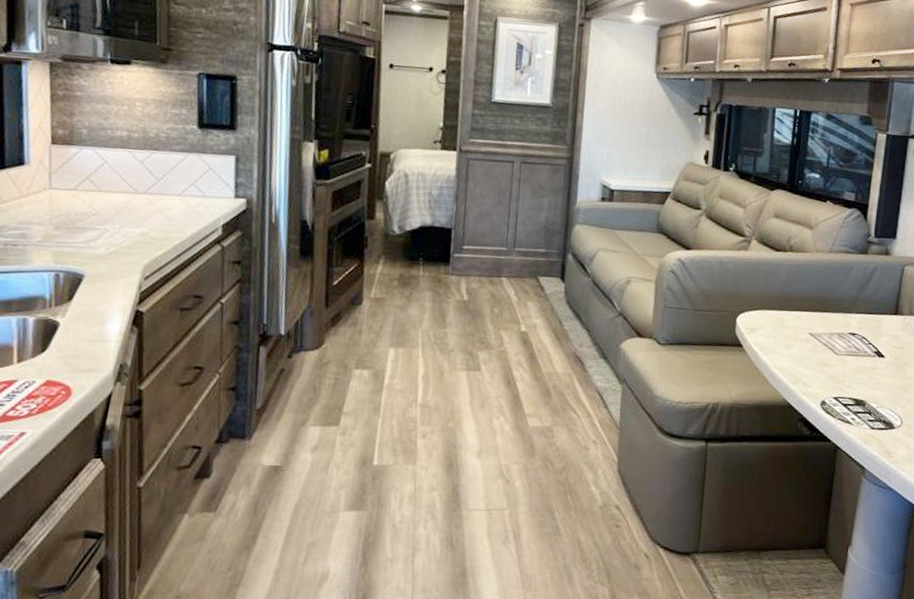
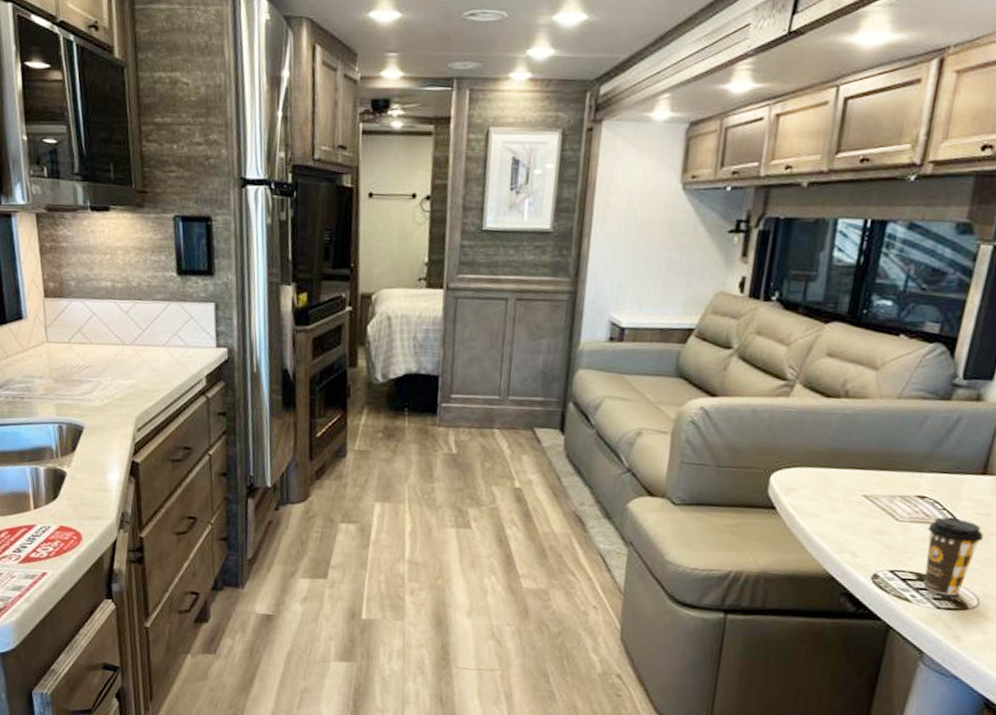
coffee cup: none [859,350,900,418] -> present [923,517,984,596]

